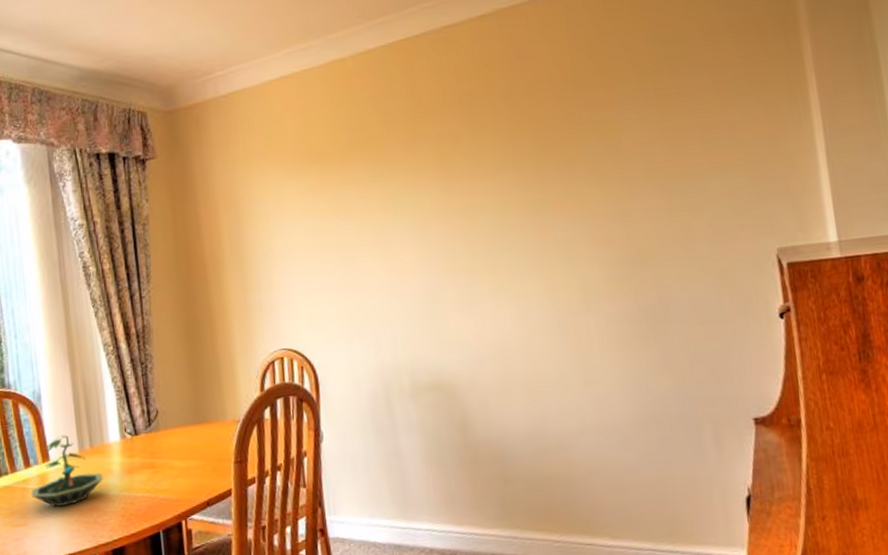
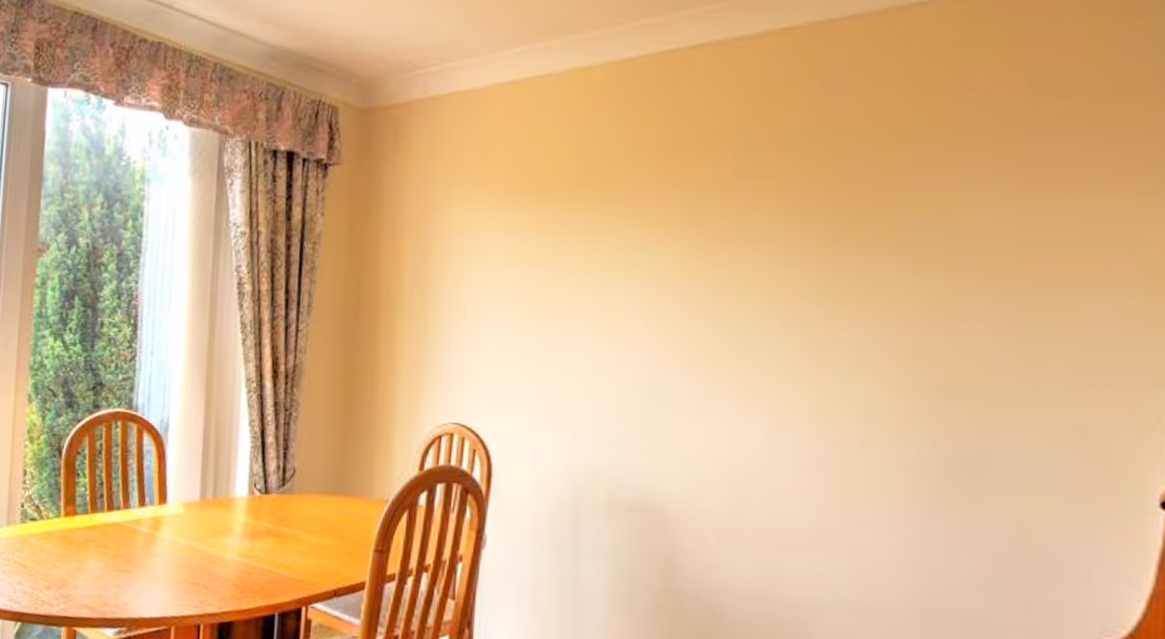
terrarium: present [31,435,103,507] -> none [141,477,222,561]

